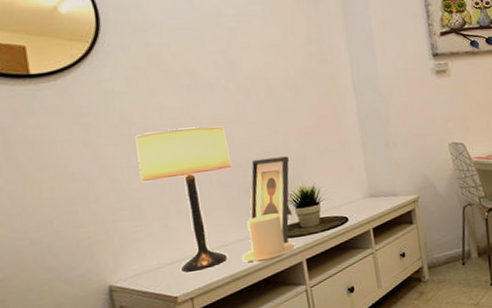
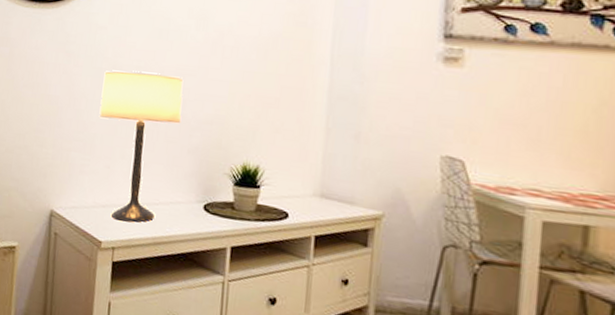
candle: present [243,213,296,263] -> none [168,182,224,236]
picture frame: present [251,156,292,244] -> none [180,120,240,223]

